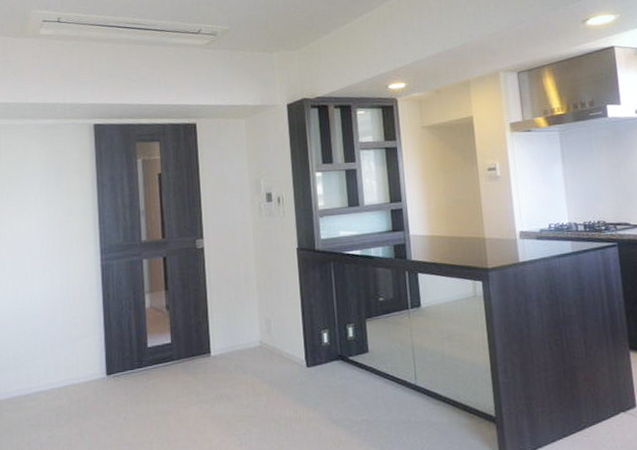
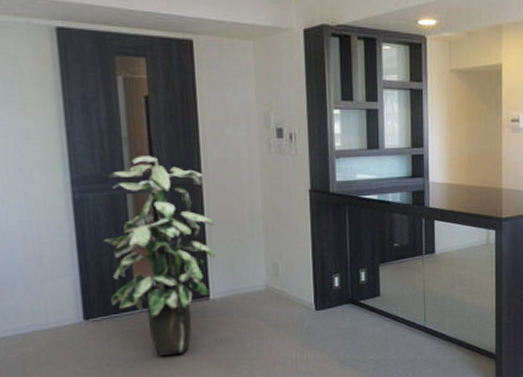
indoor plant: none [125,225,216,411] -> present [104,156,216,356]

